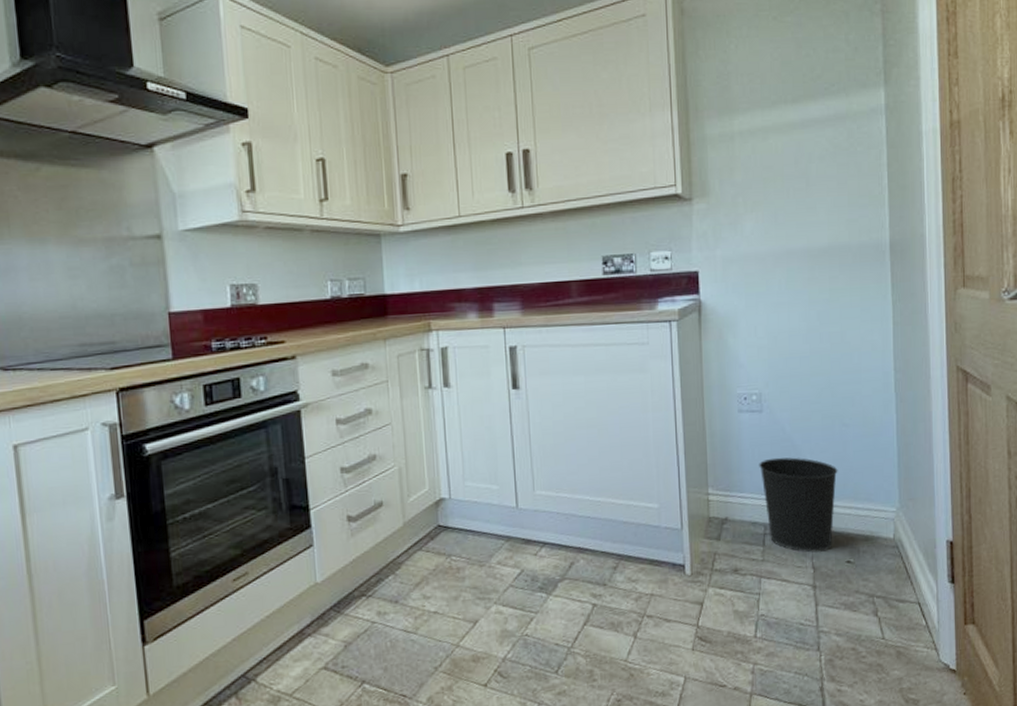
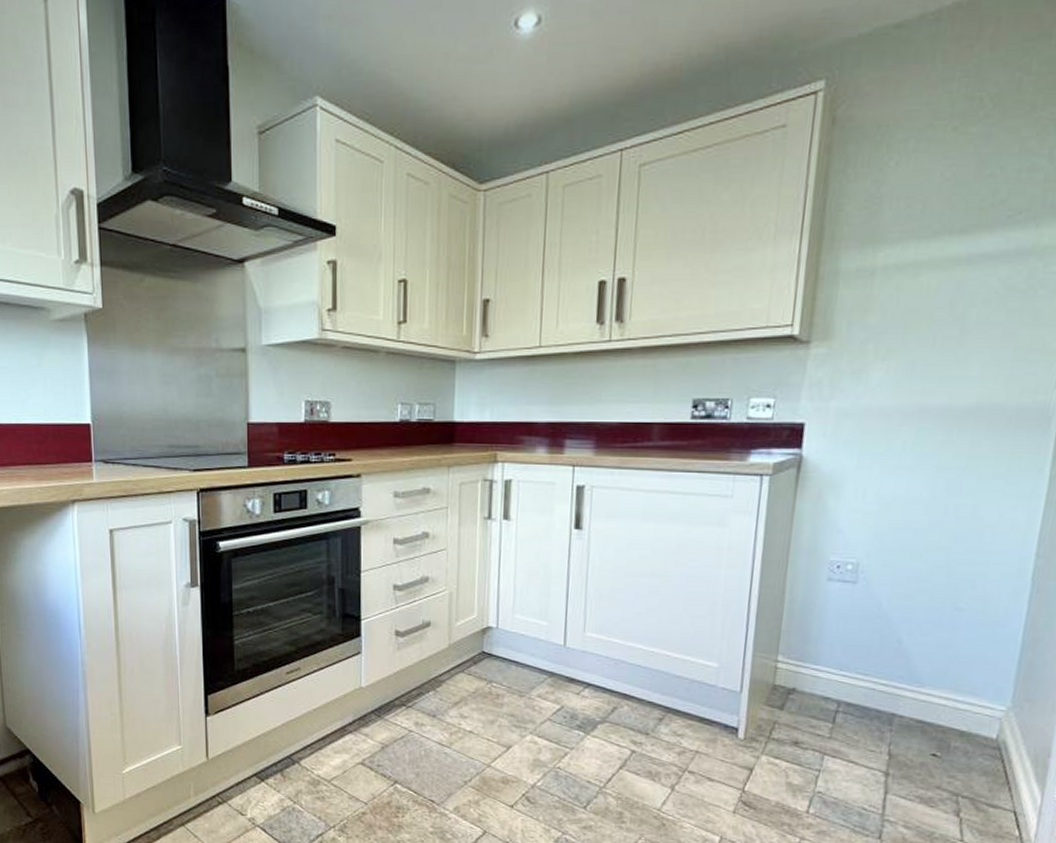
wastebasket: present [759,457,838,553] -> none [842,633,940,740]

